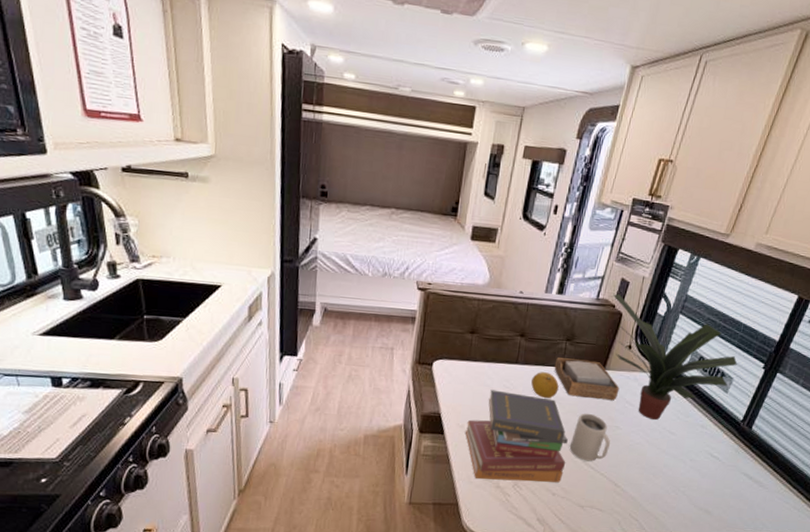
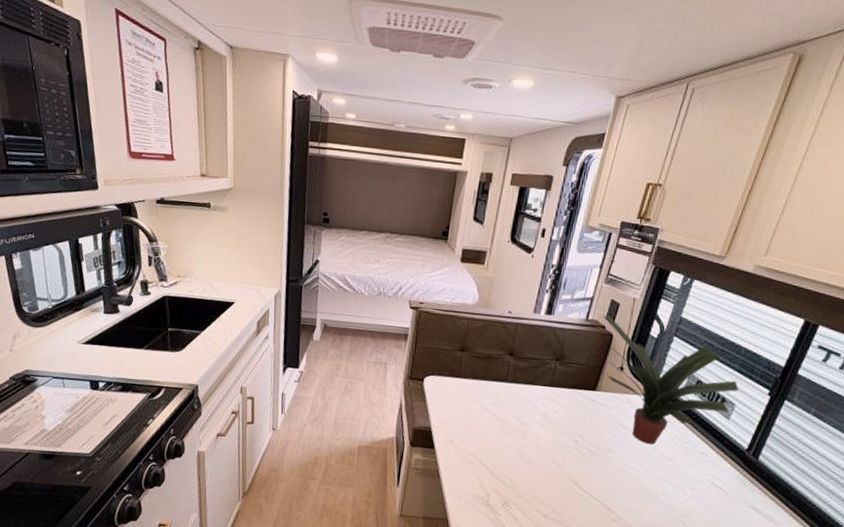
books: present [465,390,568,483] -> none [455,407,559,504]
fruit: present [531,372,559,398] -> none [520,391,549,417]
napkin holder: present [554,357,620,401] -> none [543,377,612,423]
mug: present [569,413,611,462] -> none [560,434,604,484]

